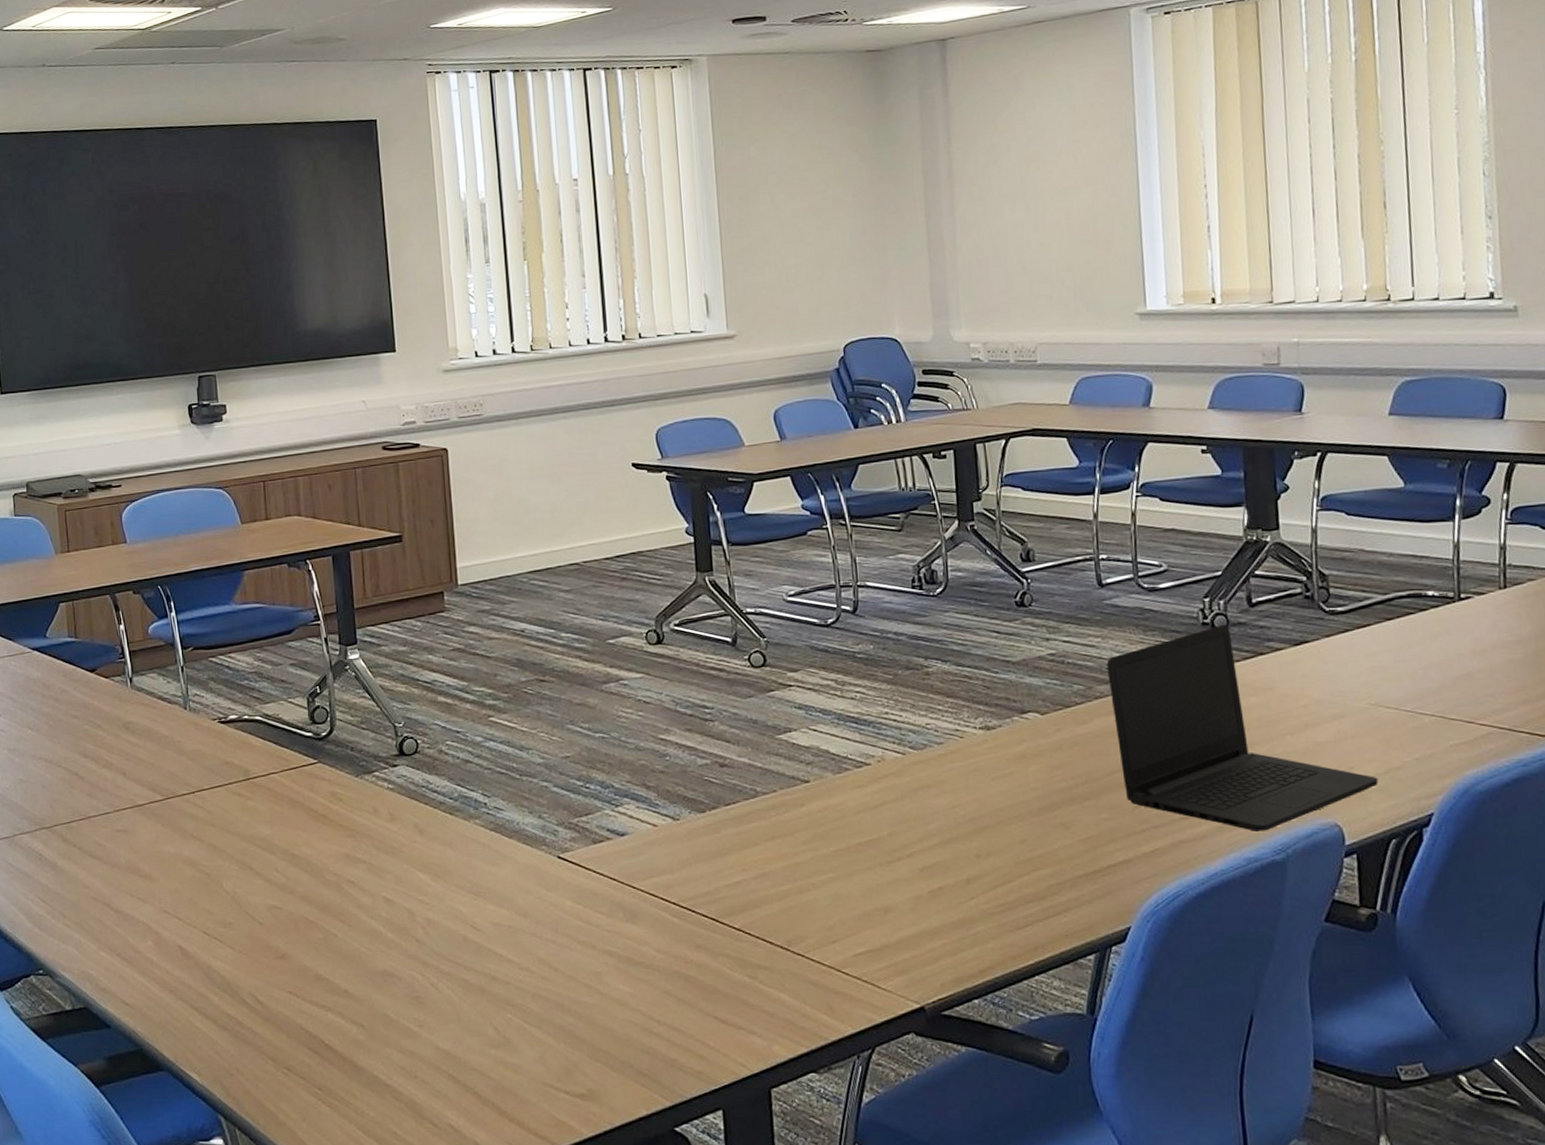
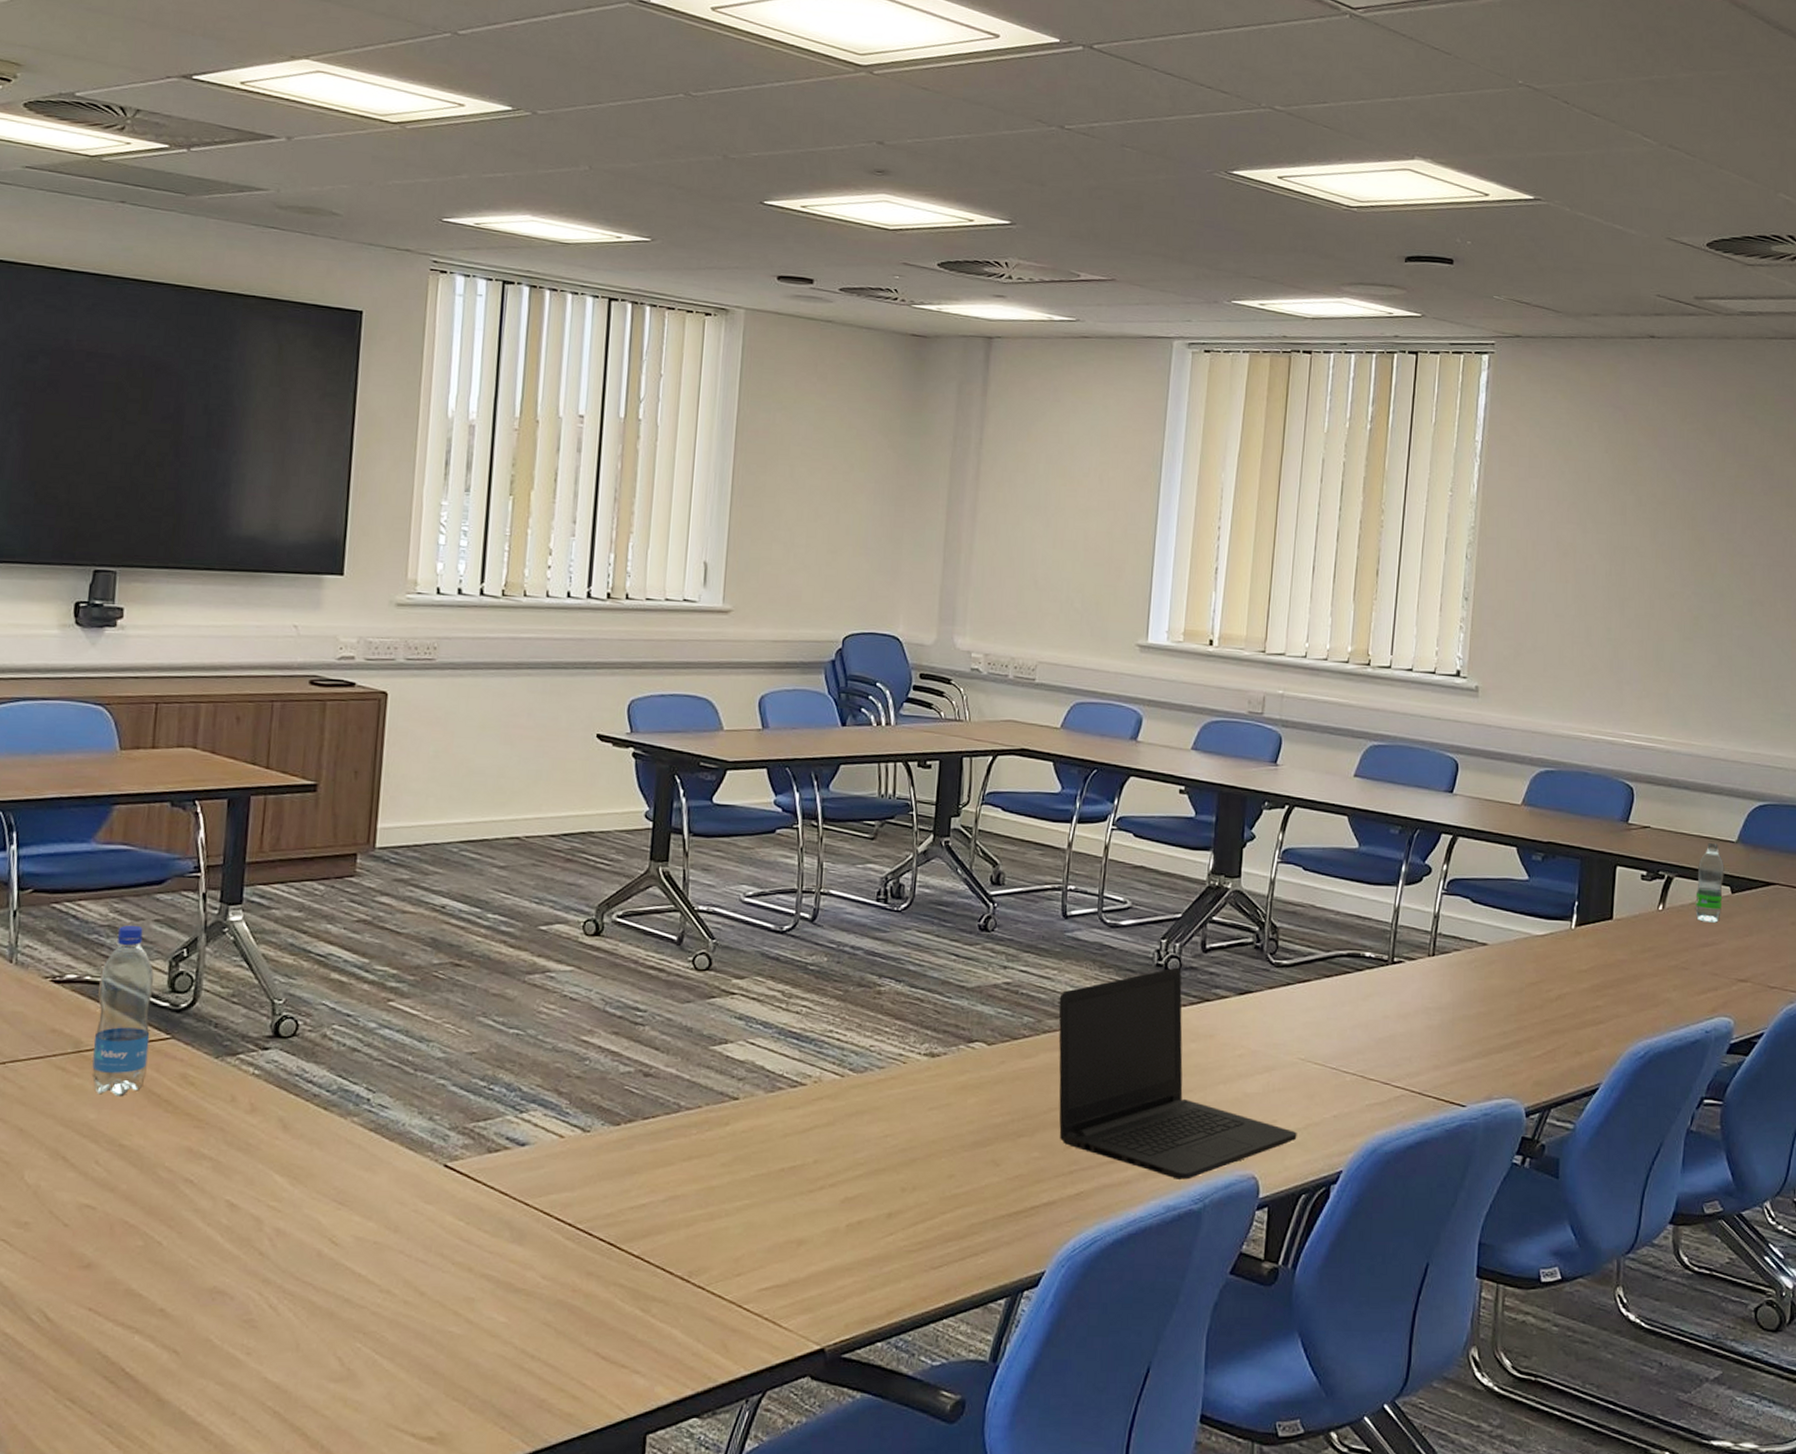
bottle: none [255,669,303,815] -> present [91,925,154,1097]

